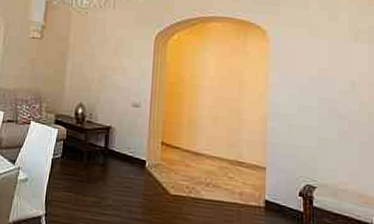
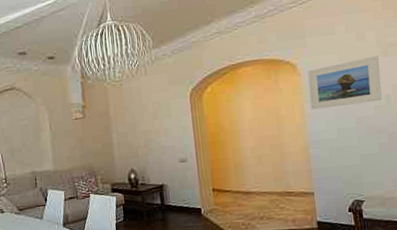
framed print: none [275,38,348,86] -> present [307,56,382,110]

